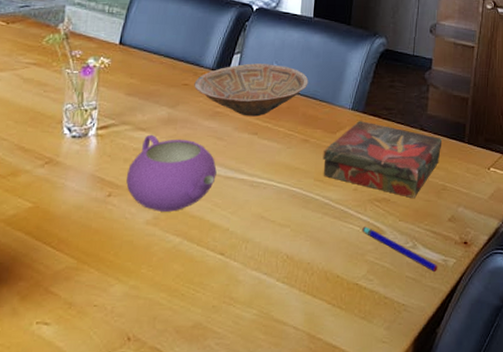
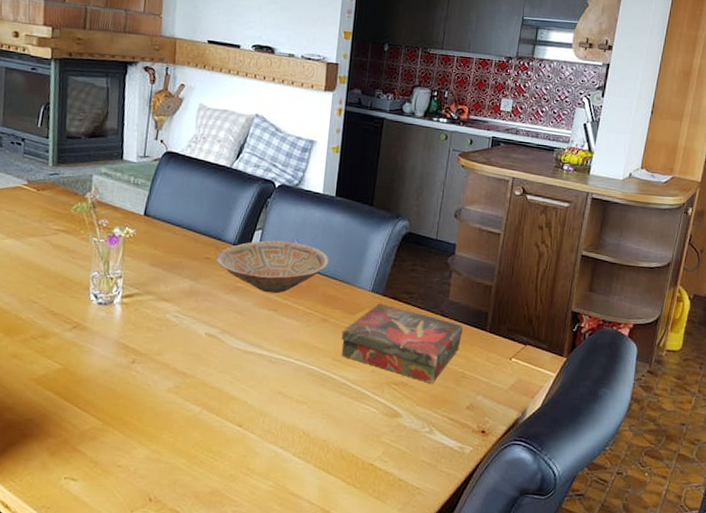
teapot: present [126,134,217,212] -> none [149,305,236,382]
pen: present [362,226,438,271] -> none [378,408,455,458]

